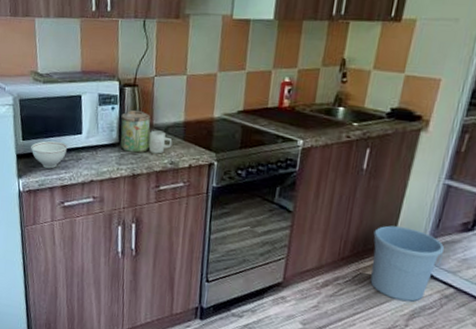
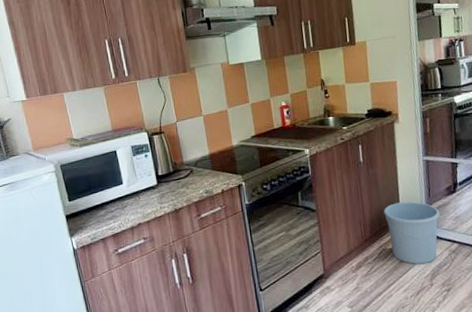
bowl: present [31,140,68,169] -> none [78,195,112,222]
canister: present [120,109,151,154] -> none [154,152,185,191]
mug: present [148,130,173,154] -> none [182,166,204,187]

